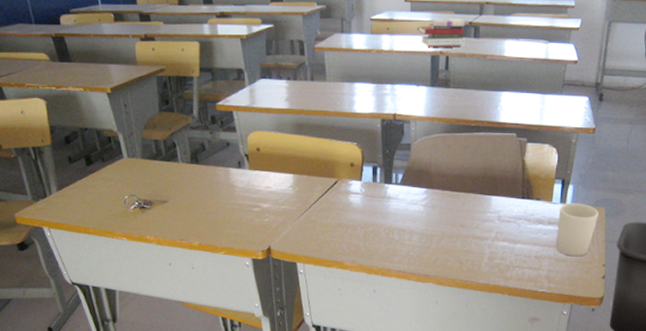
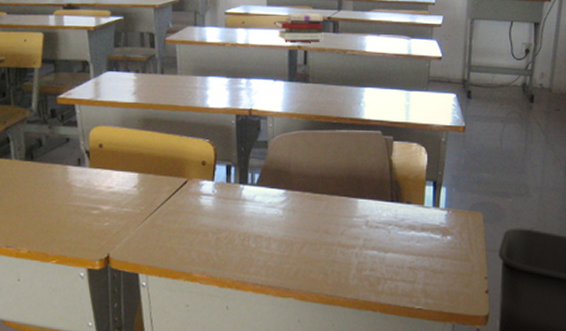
mug: present [555,203,598,257] -> none [430,206,476,268]

